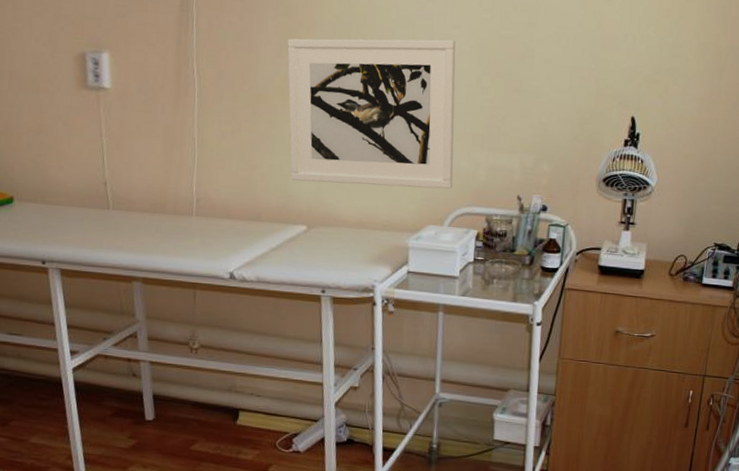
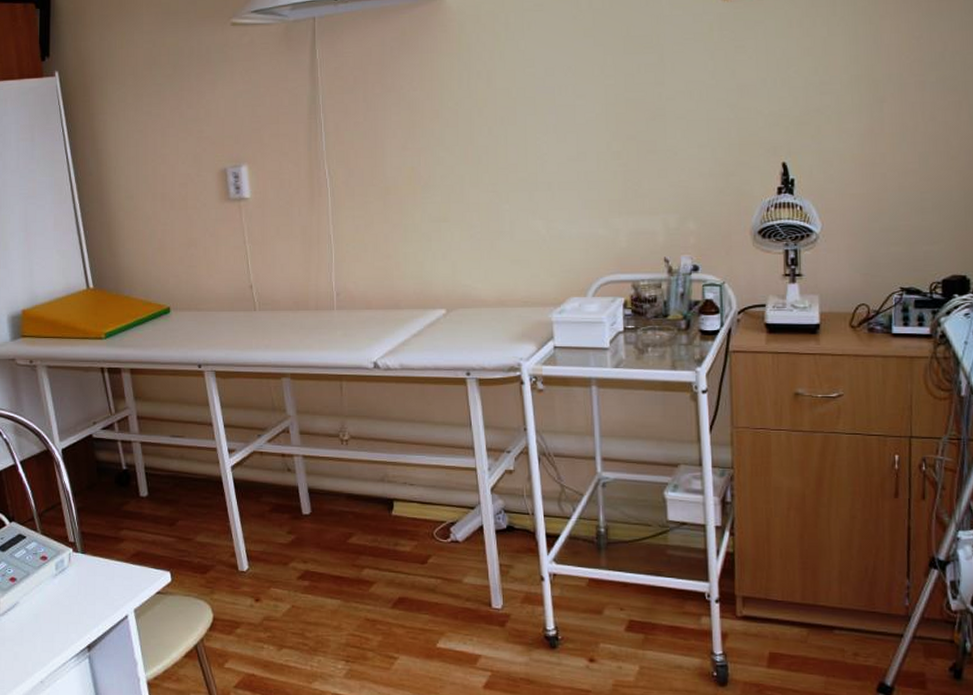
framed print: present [287,38,456,190] -> none [412,110,592,266]

